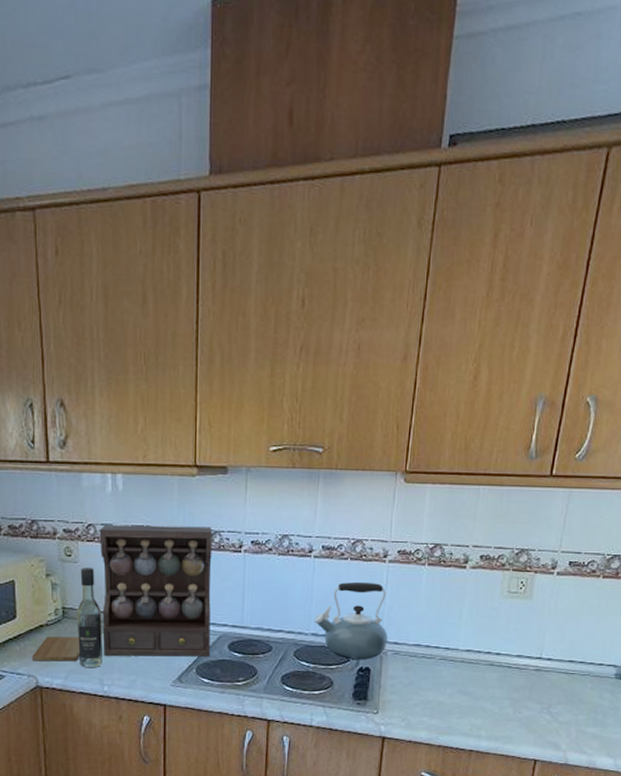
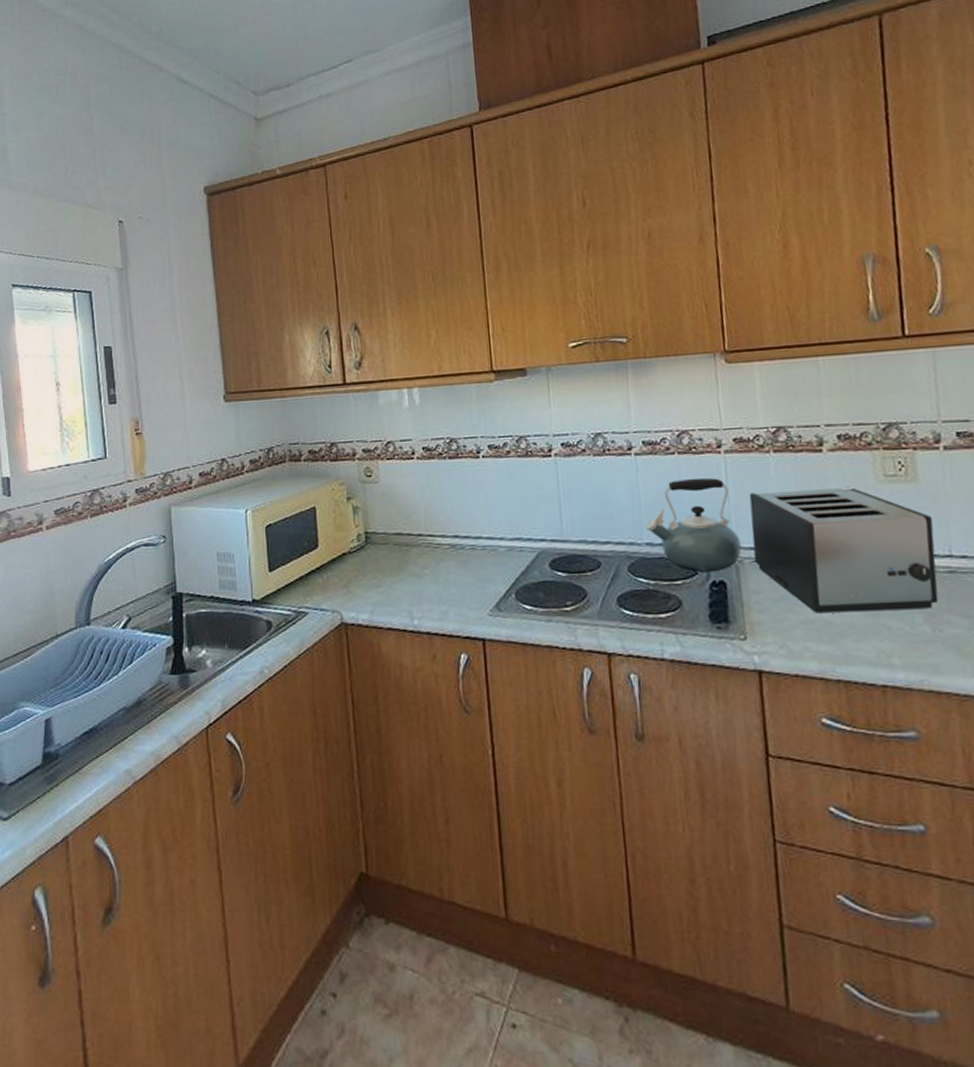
cutting board: present [32,637,79,662] -> none [336,564,385,594]
bottle: present [76,567,102,668] -> none [380,487,410,600]
spice rack: present [99,524,212,657] -> none [398,432,529,584]
toaster: none [395,598,535,697] -> present [749,486,939,613]

